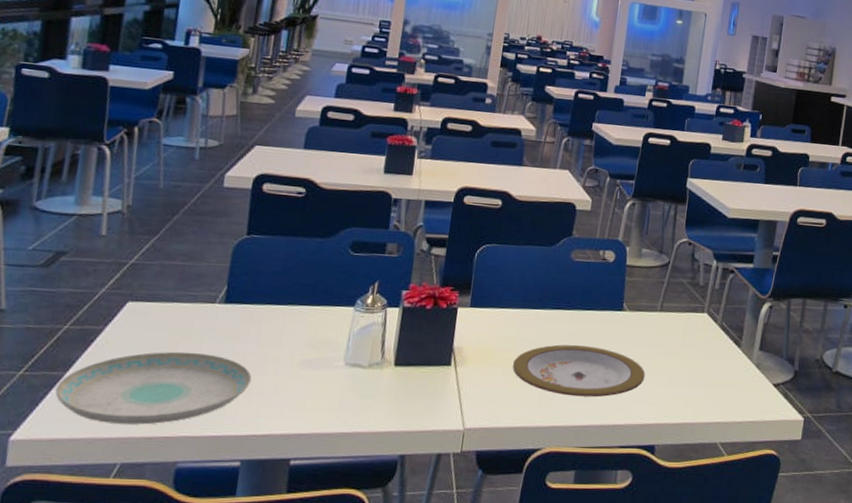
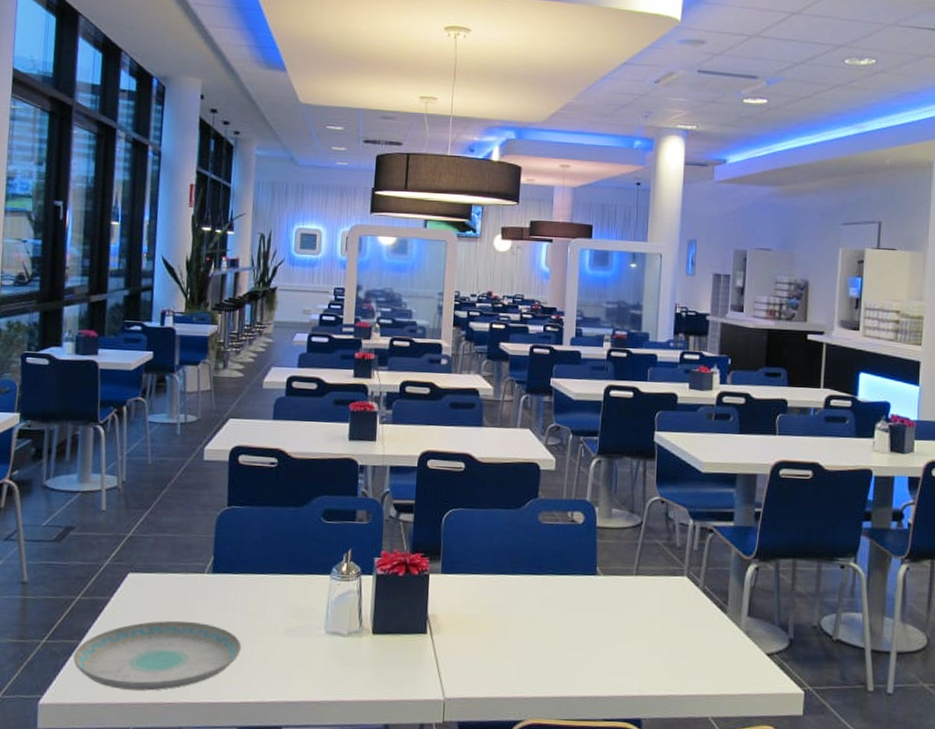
plate: present [512,344,645,397] -> none [488,611,625,667]

